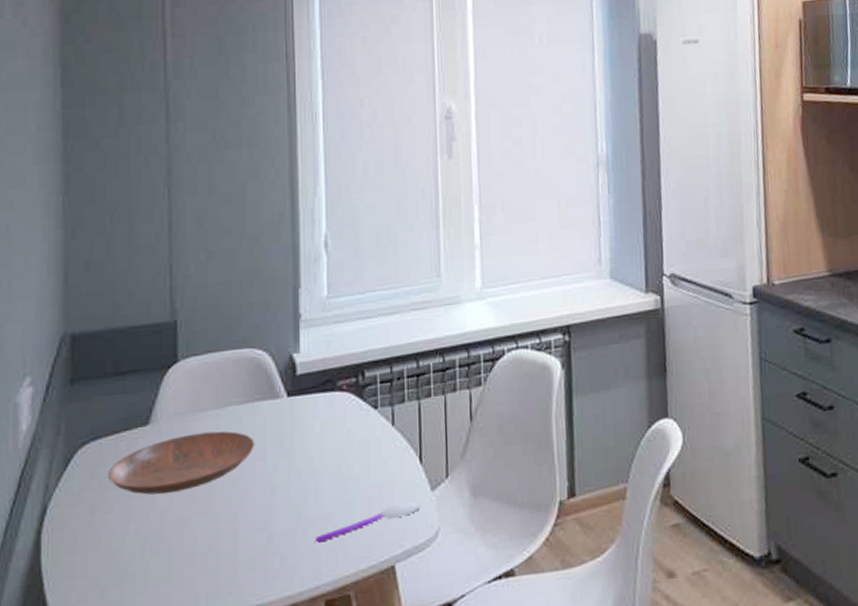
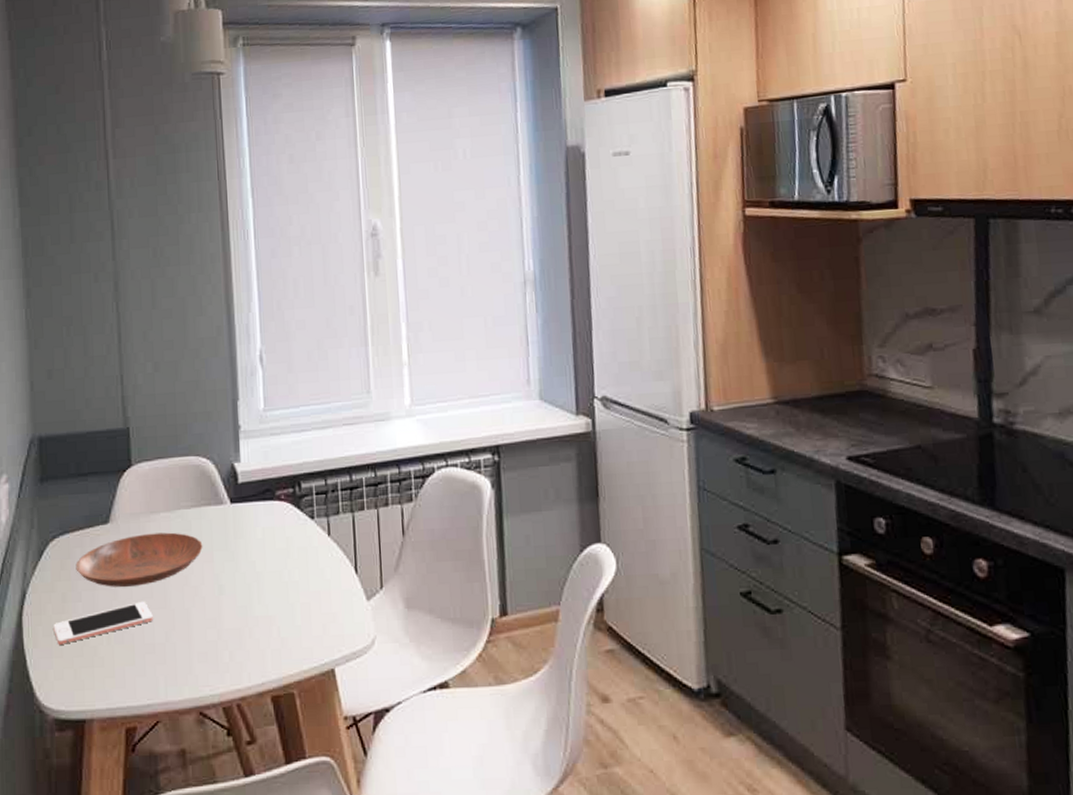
cell phone: none [78,508,195,563] -> present [53,602,153,645]
spoon: present [316,502,420,543] -> none [261,610,357,642]

